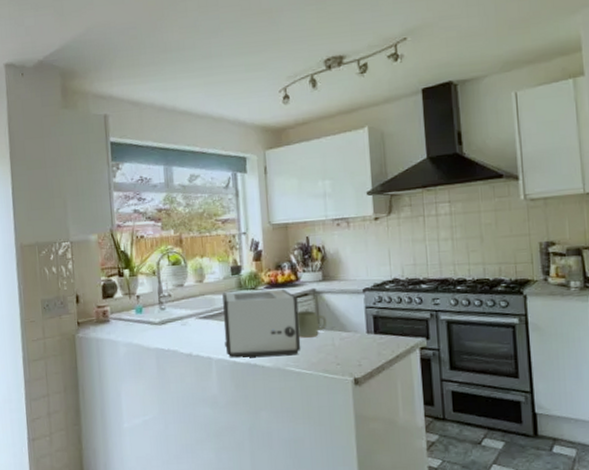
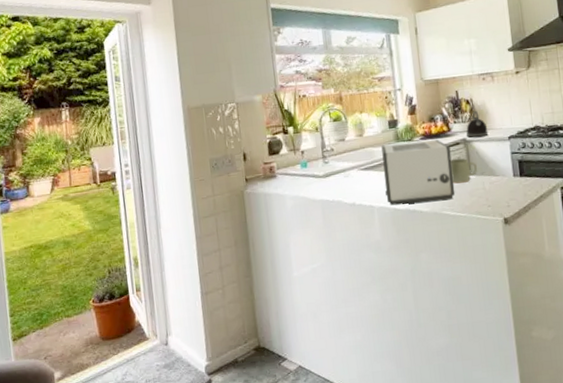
kettle: none [316,259,341,289] -> present [466,110,489,138]

